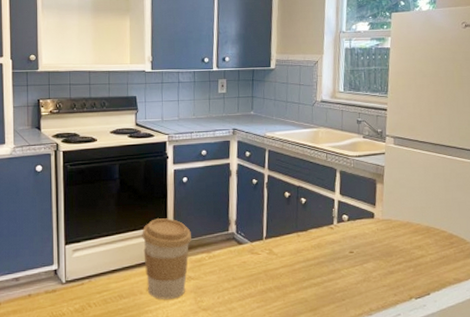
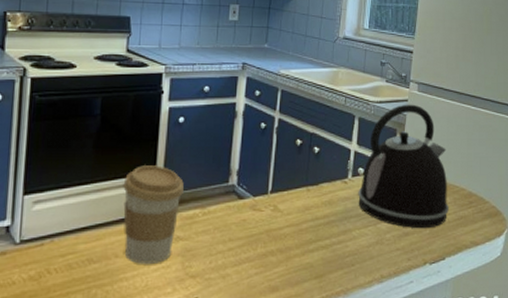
kettle: none [344,156,431,268] -> present [358,104,449,229]

